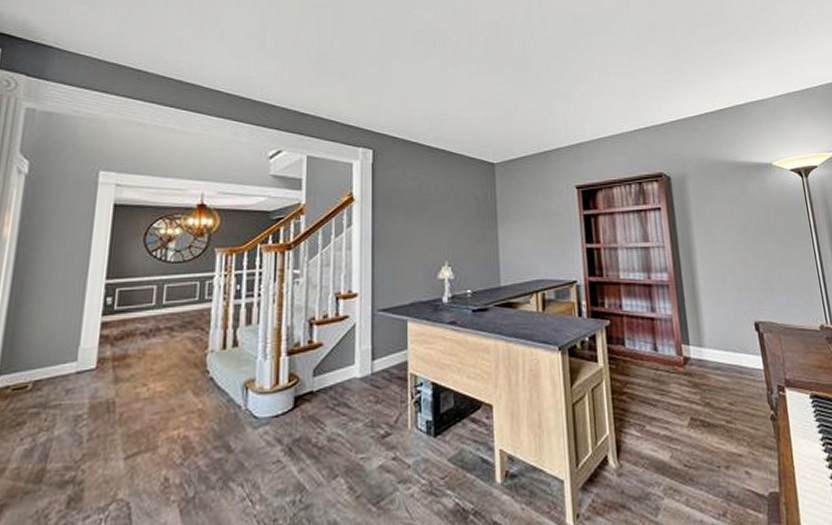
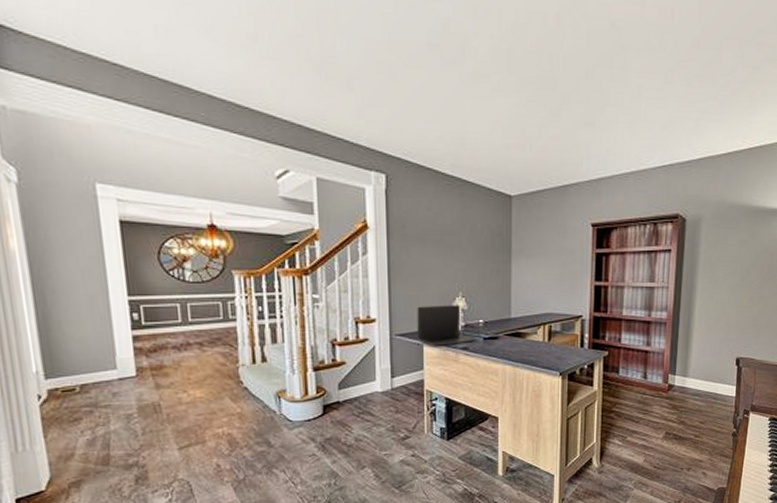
laptop computer: none [401,274,465,323] -> present [417,305,476,347]

